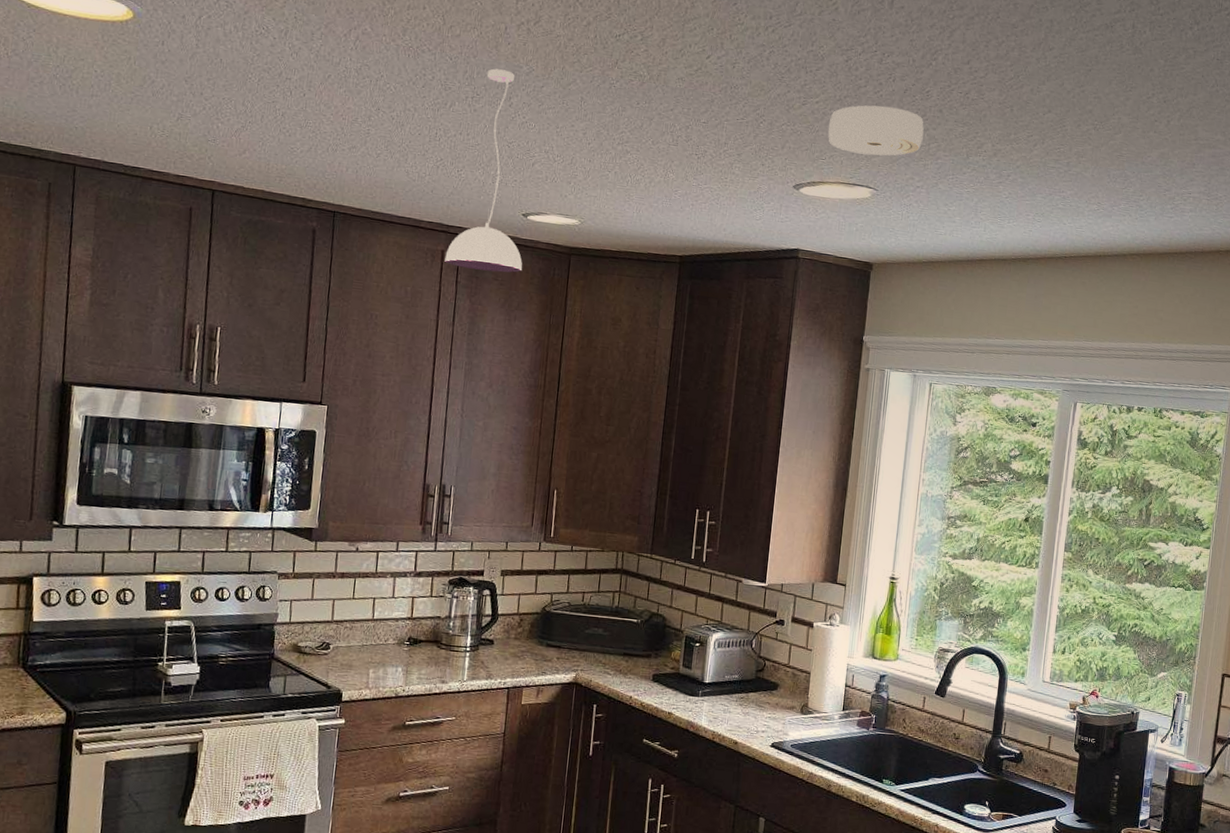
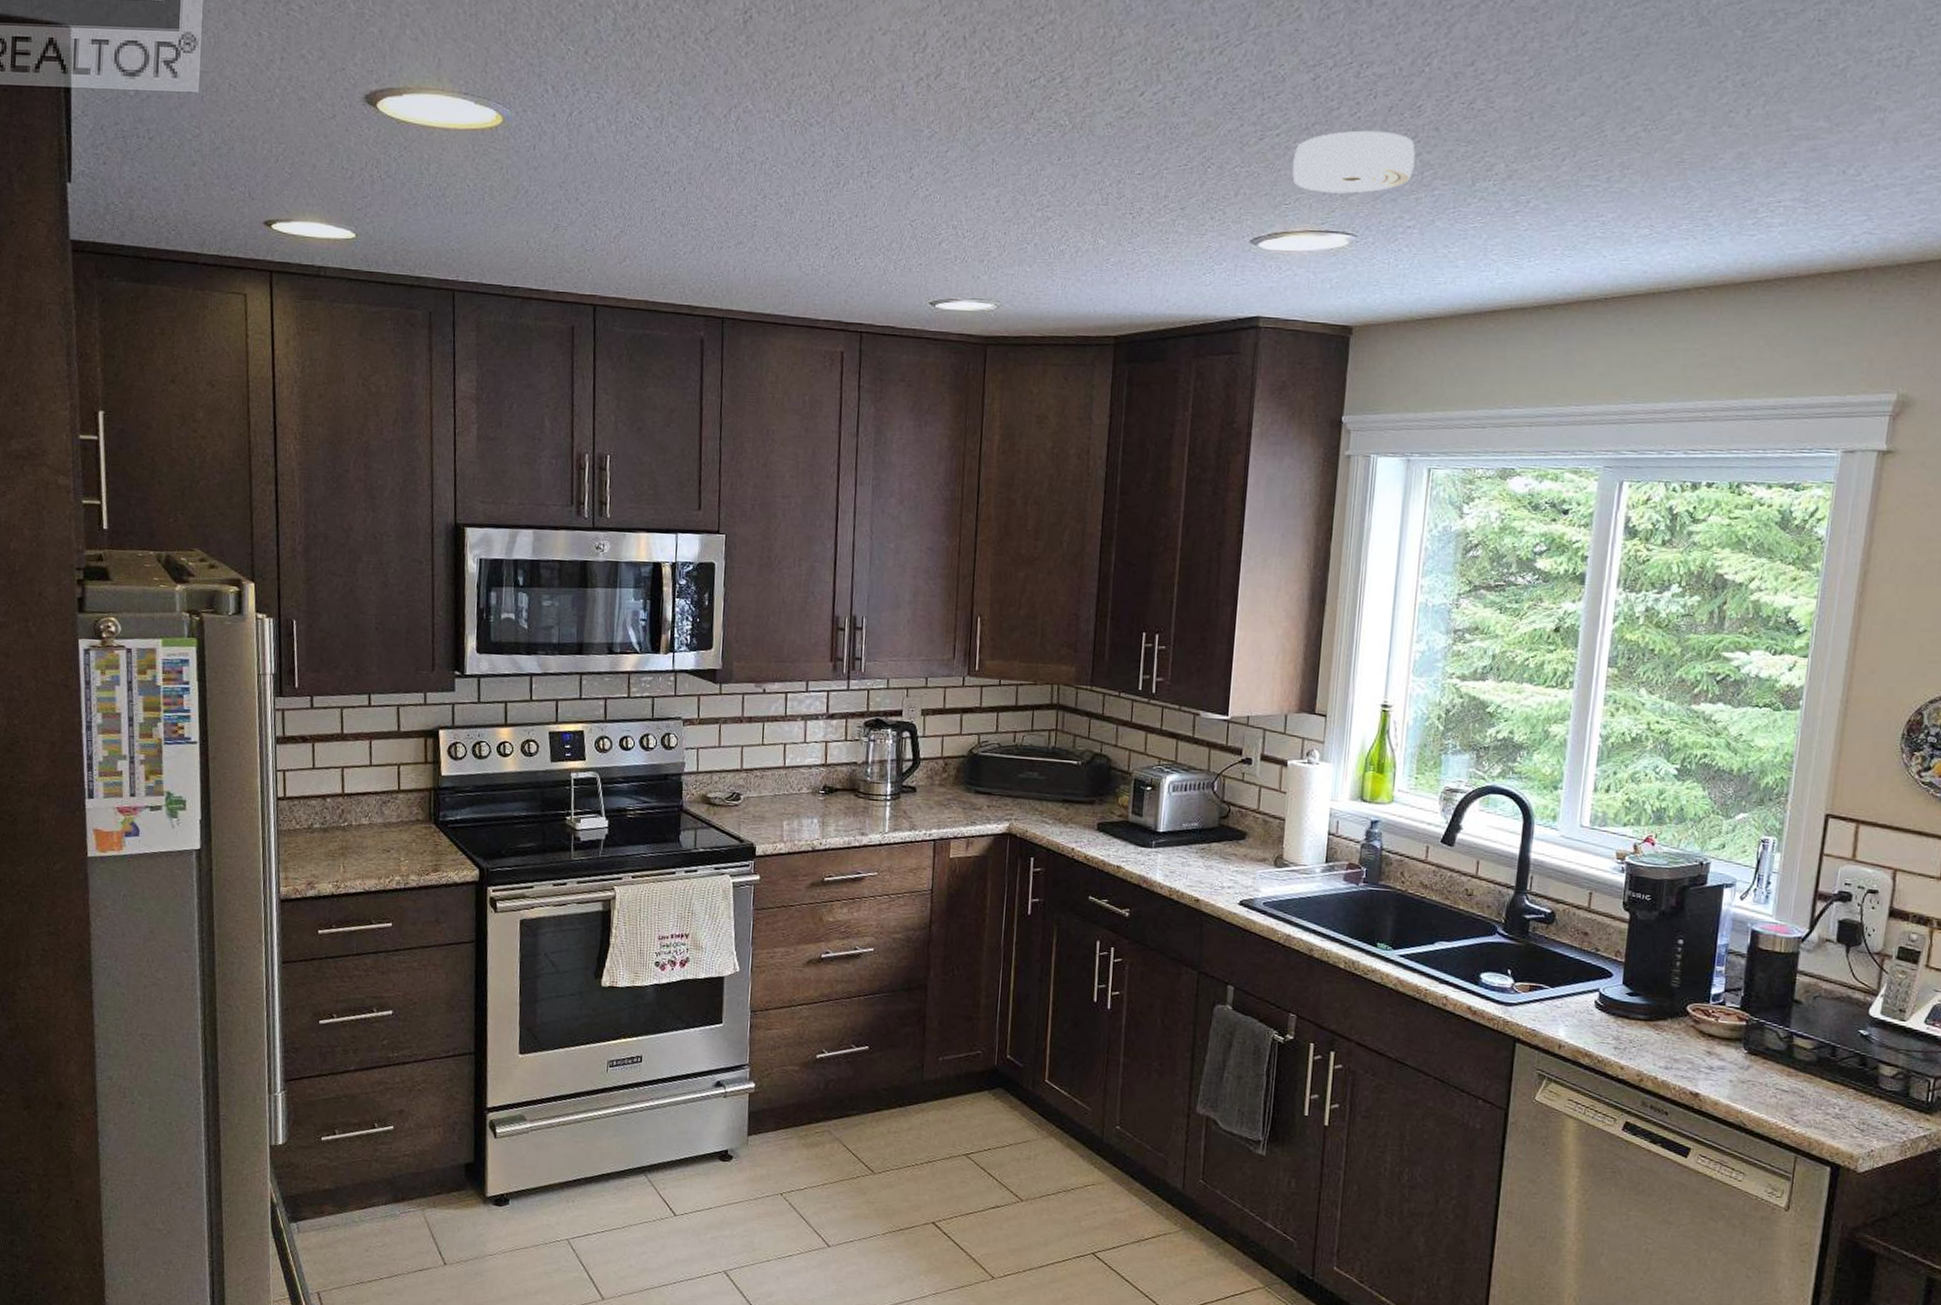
pendant light: present [445,68,522,273] -> none [845,136,932,372]

